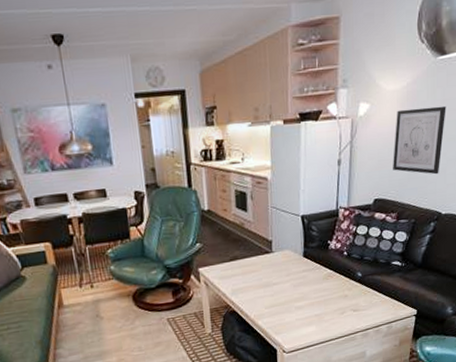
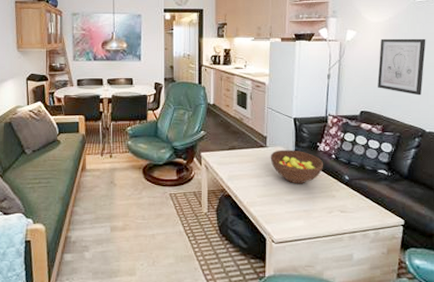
fruit bowl: none [276,251,336,289] -> present [270,150,324,184]

